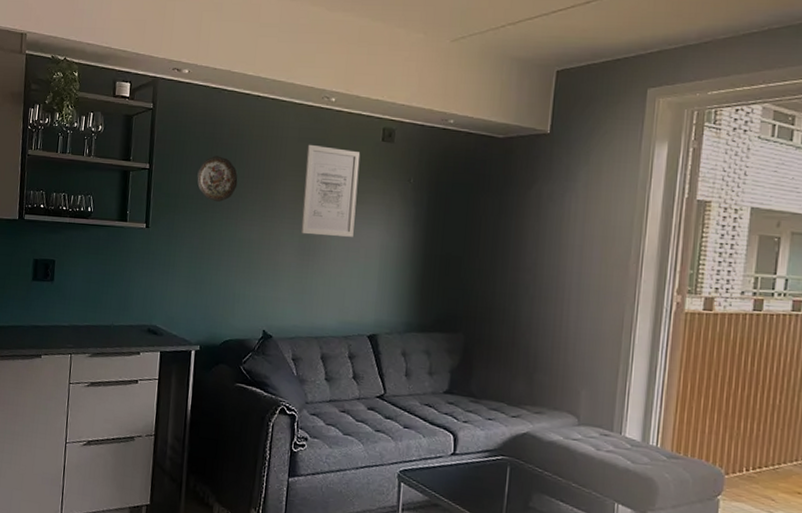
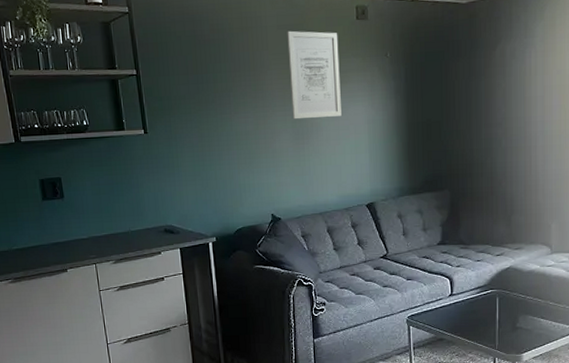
decorative plate: present [197,156,238,202] -> none [185,53,226,99]

